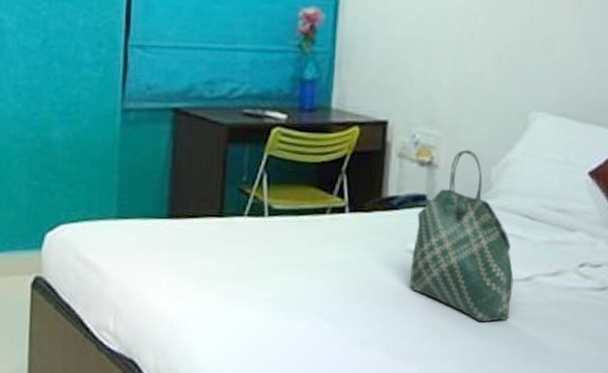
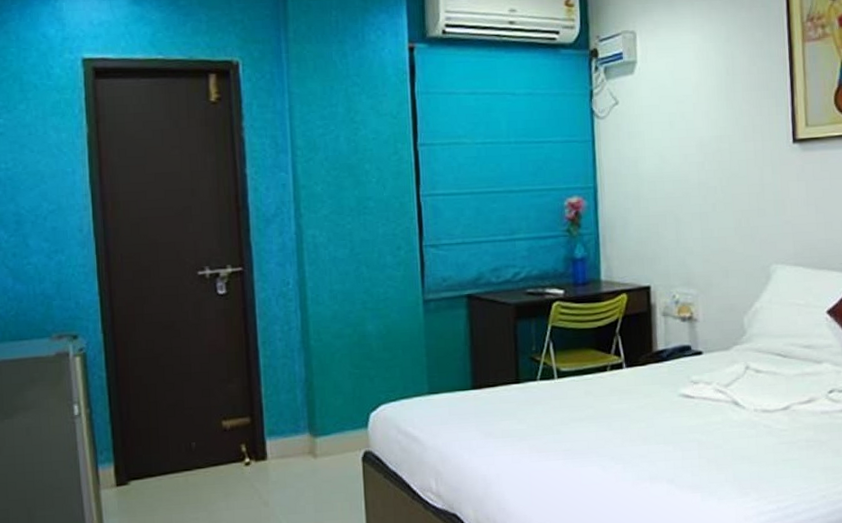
tote bag: present [409,149,514,323] -> none [684,303,774,450]

